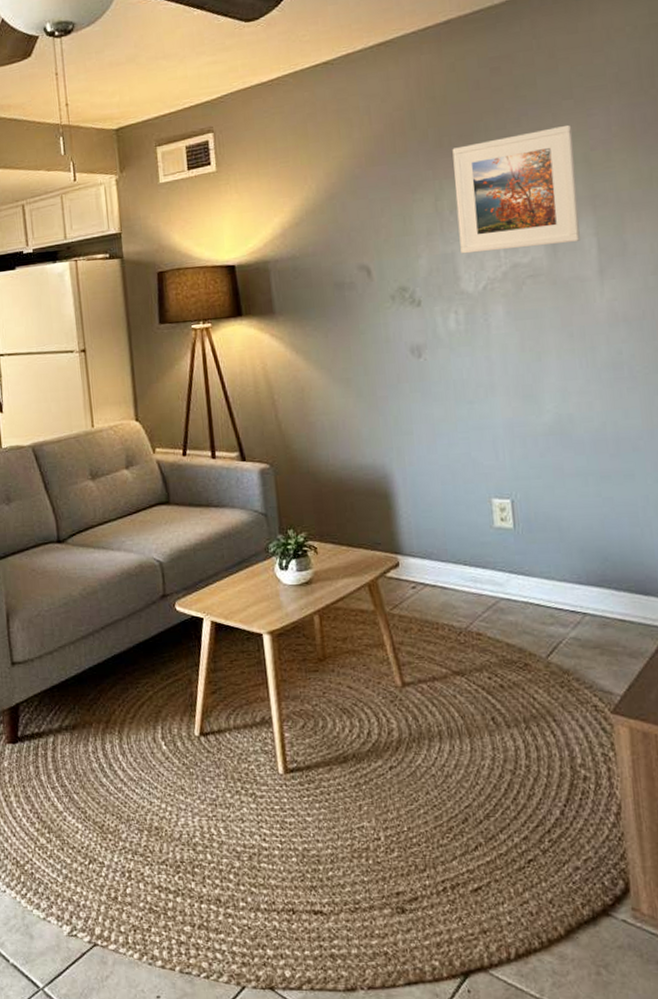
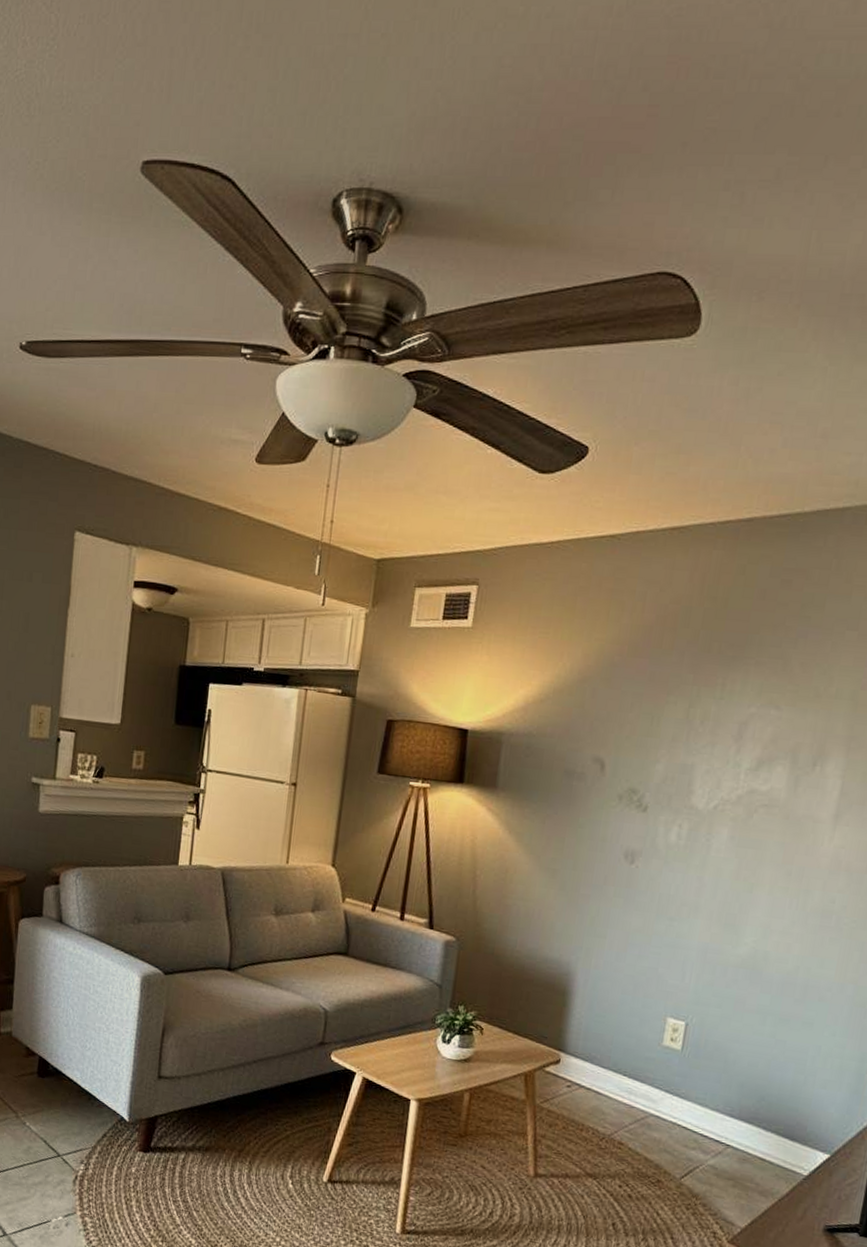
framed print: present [452,124,580,254] -> none [701,655,849,781]

